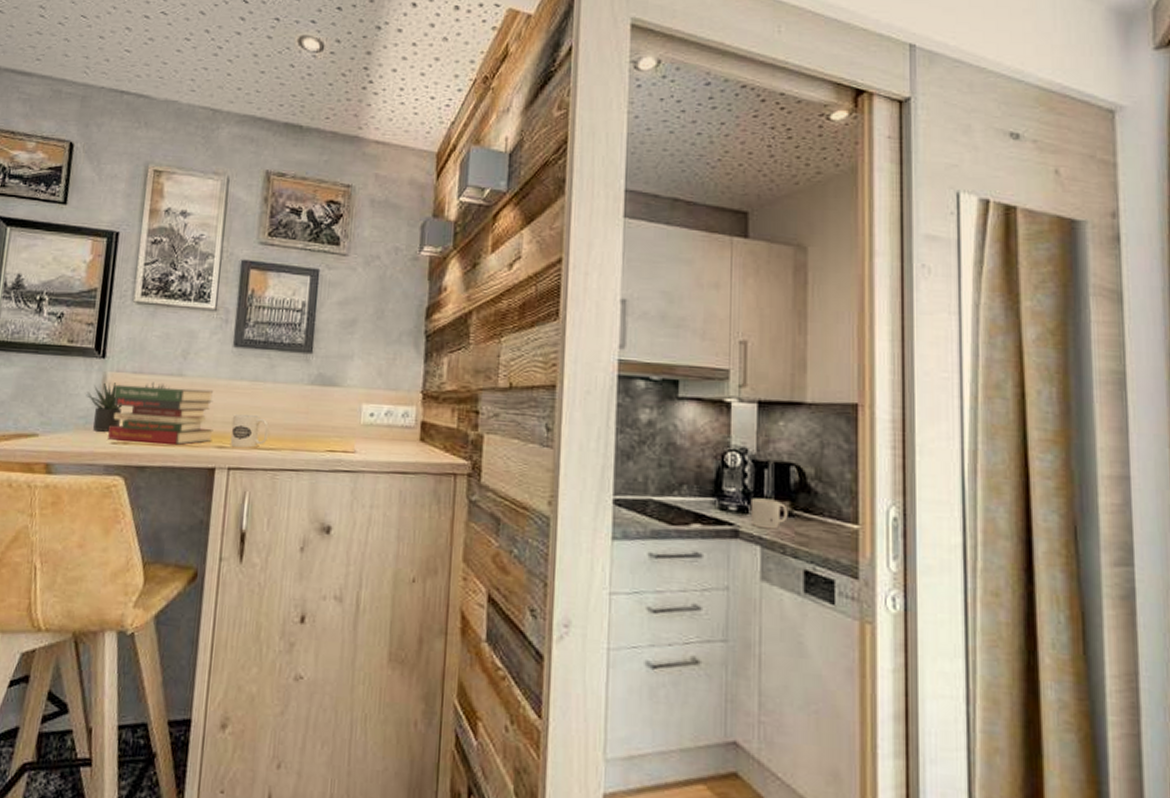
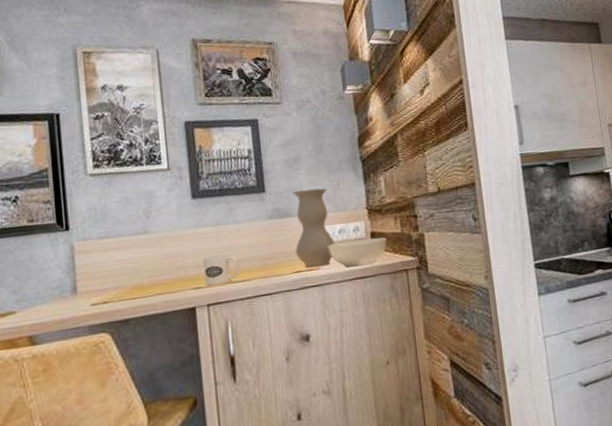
succulent plant: present [87,382,170,432] -> none [58,243,138,298]
books: present [108,384,213,446] -> none [84,240,188,303]
vase: none [333,358,381,451] -> present [292,188,336,269]
bowl: none [369,426,439,459] -> present [328,237,387,268]

